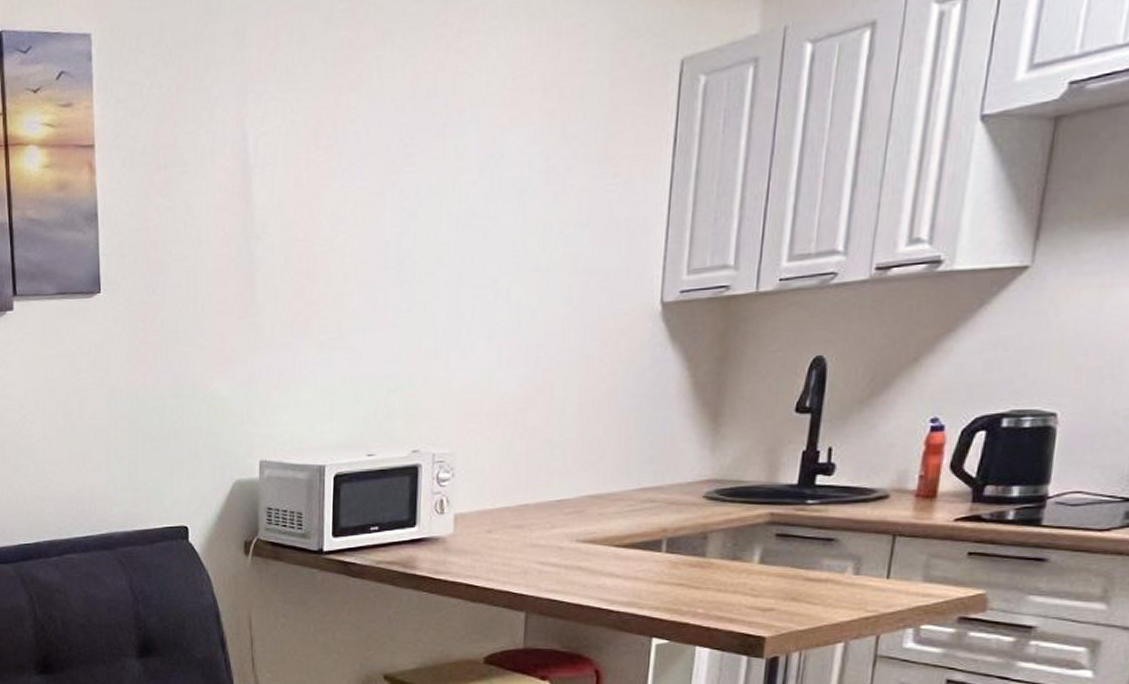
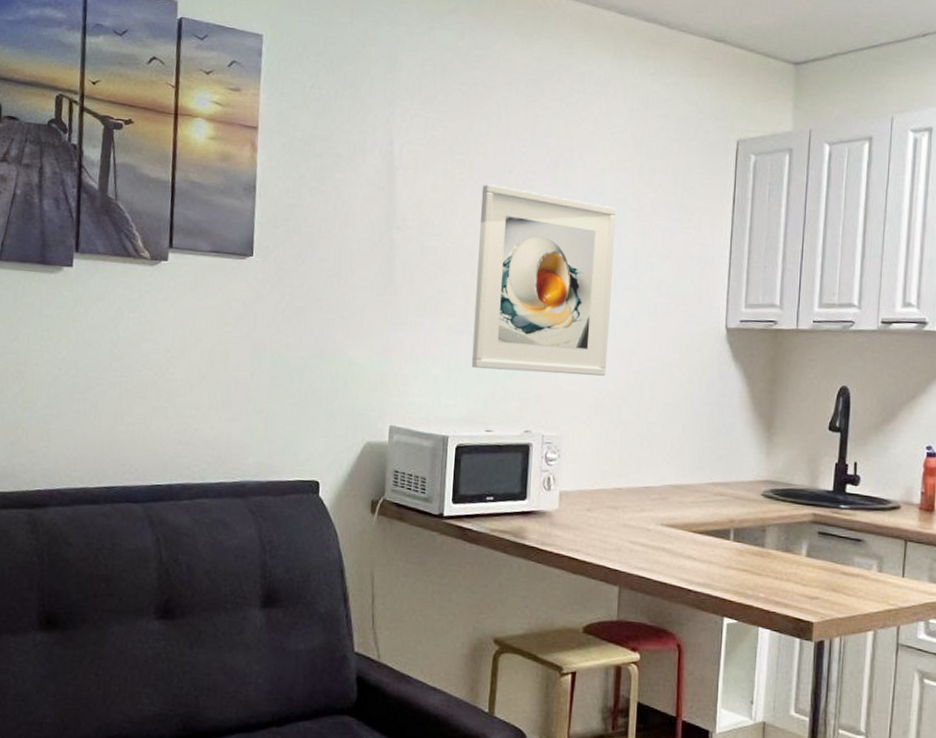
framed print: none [348,168,520,386] -> present [471,184,617,376]

